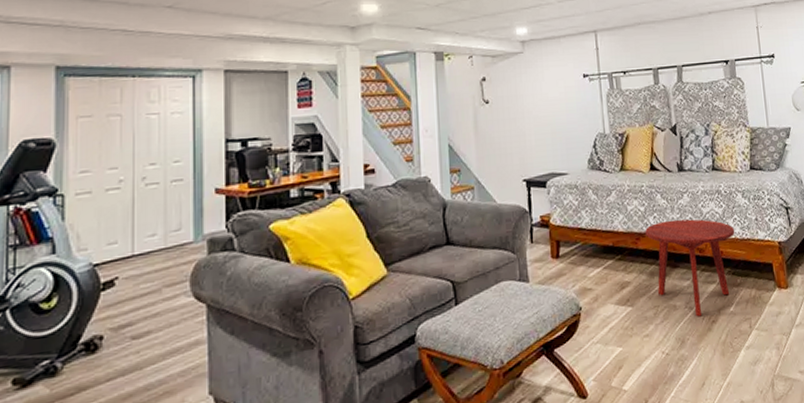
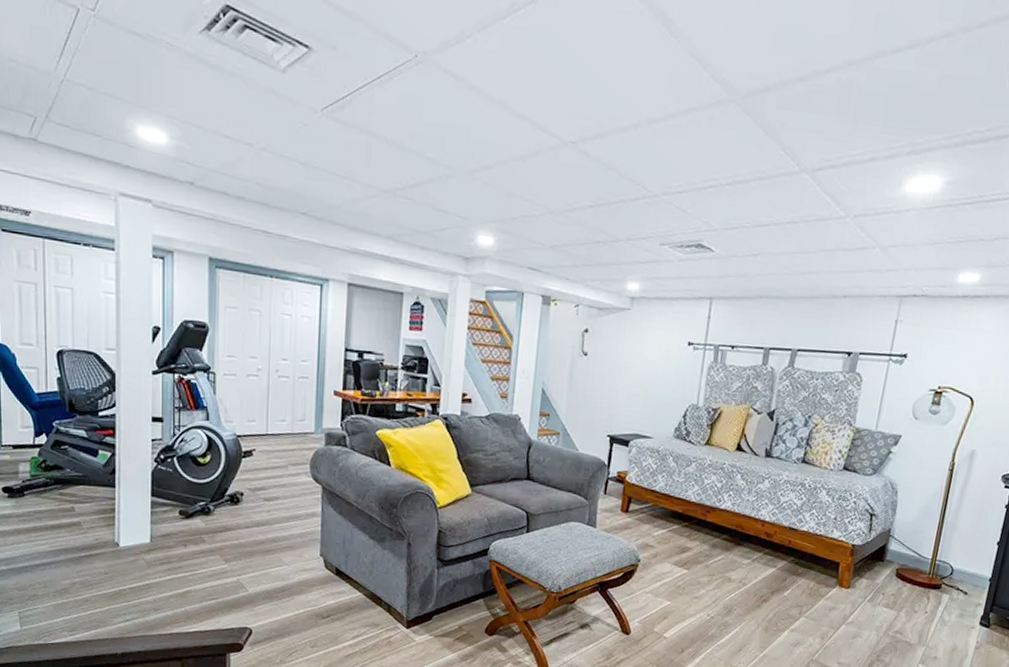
side table: present [645,219,735,317] -> none [716,500,810,594]

